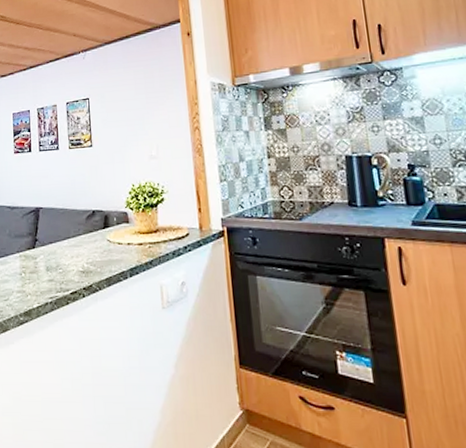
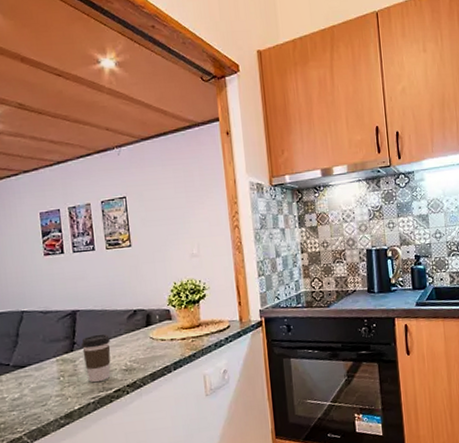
coffee cup: none [43,233,69,282] -> present [81,334,111,383]

